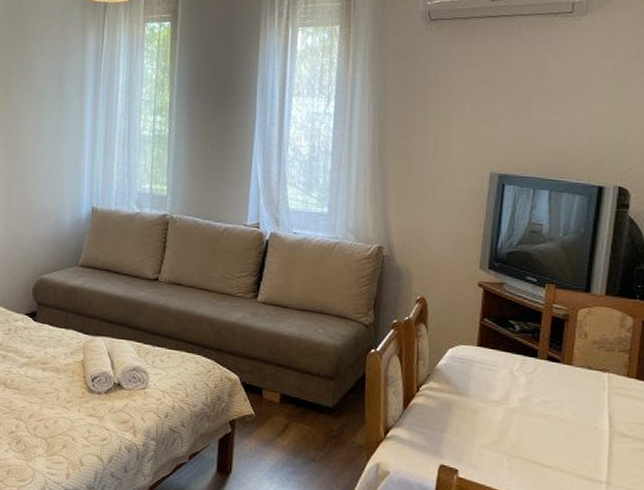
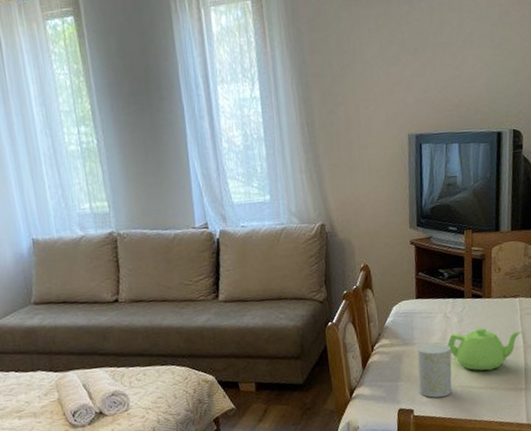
cup: none [467,399,515,465] -> present [417,343,452,398]
teapot: none [510,394,609,449] -> present [447,327,522,371]

